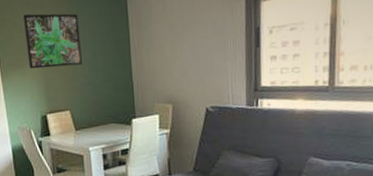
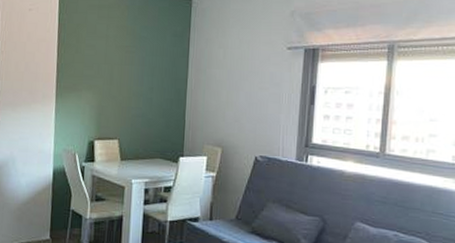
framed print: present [23,13,82,69] -> none [85,42,140,97]

